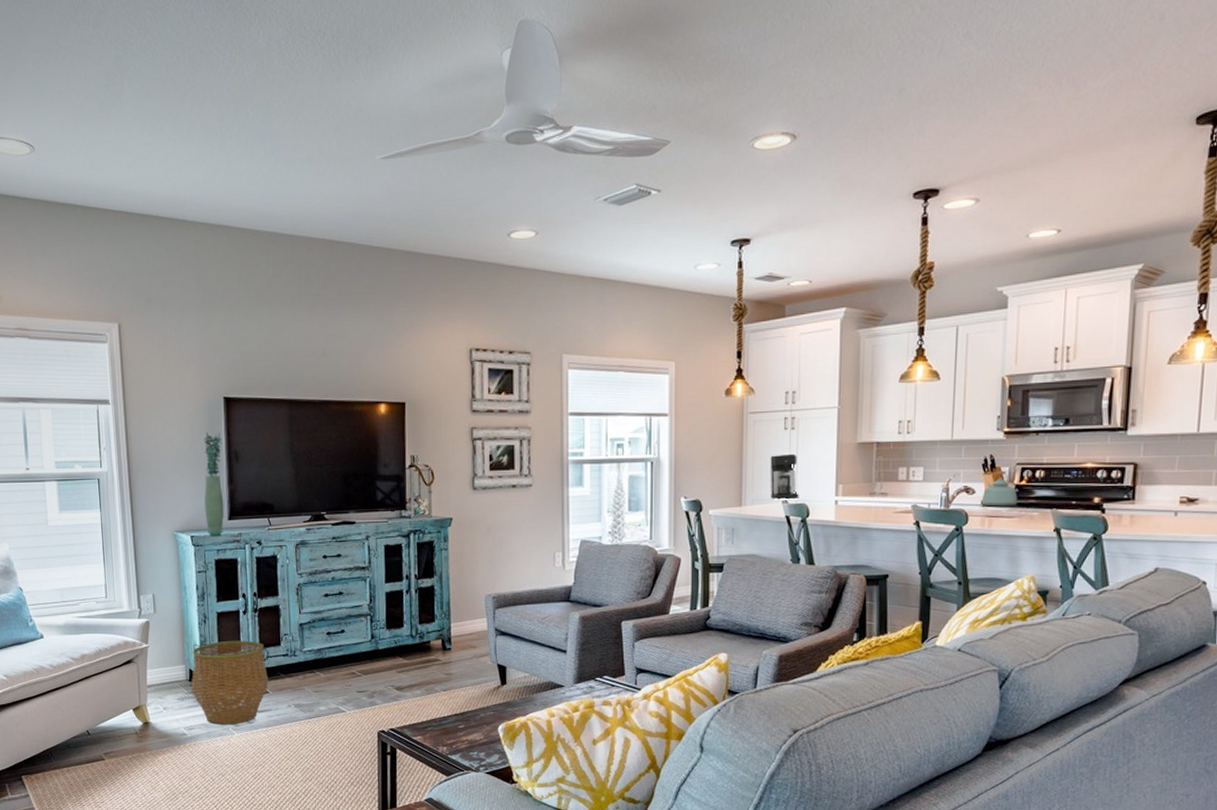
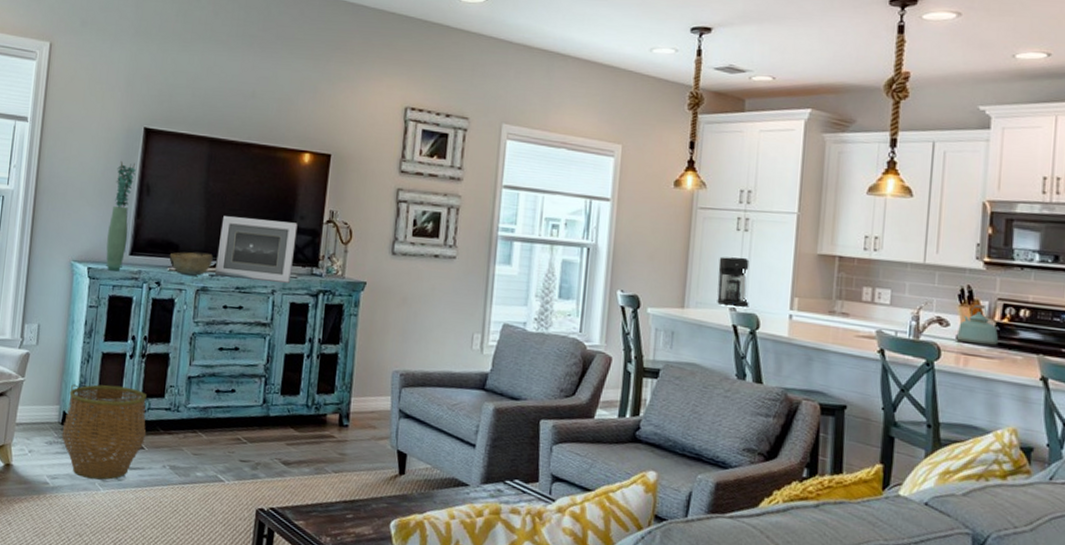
decorative bowl: none [266,509,307,533] -> present [169,252,213,277]
picture frame: none [310,471,383,529] -> present [215,216,298,284]

